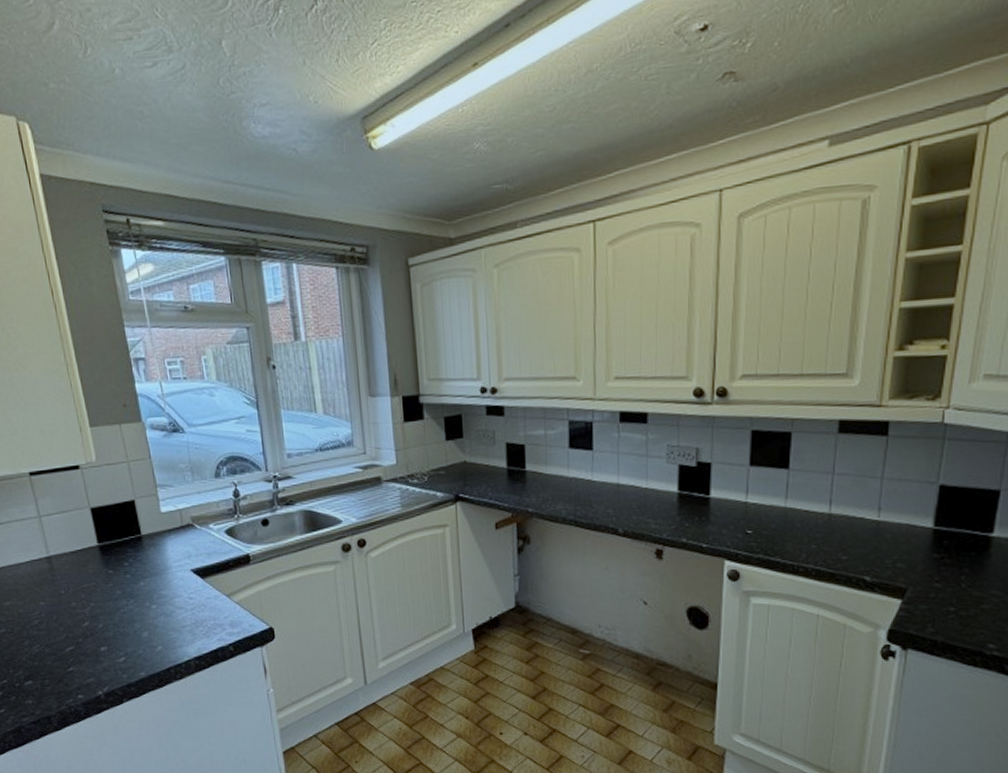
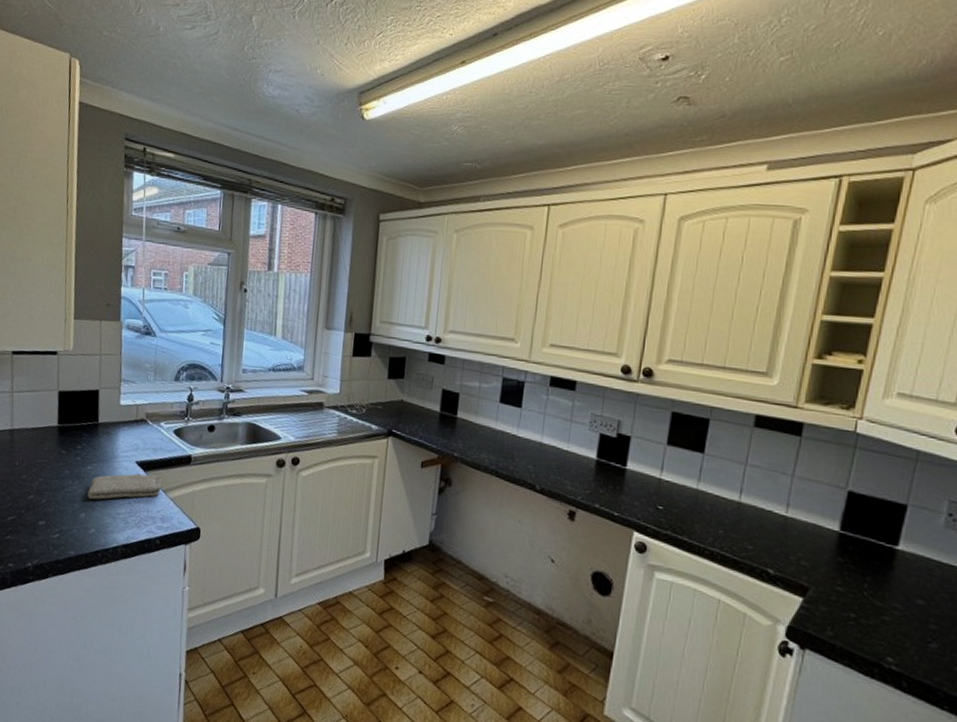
washcloth: none [146,579,224,616] -> present [87,473,162,500]

